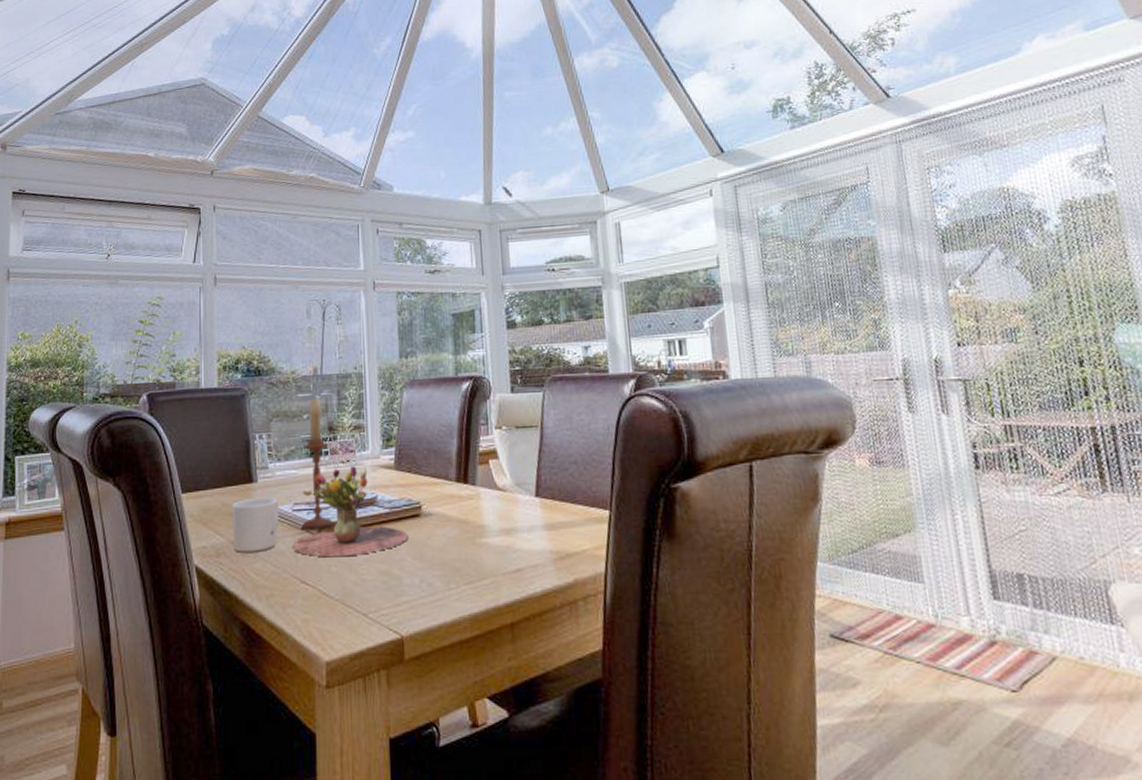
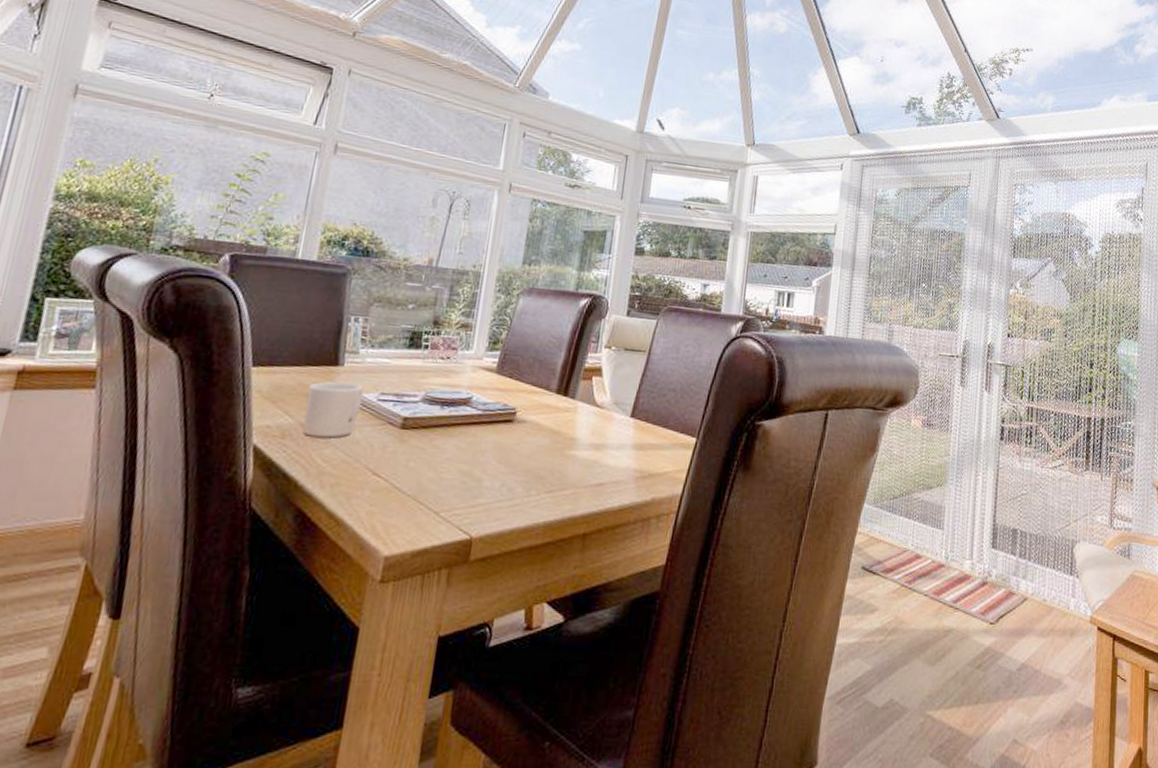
flower arrangement: present [292,466,408,557] -> none [370,363,497,453]
candlestick: present [301,397,335,532] -> none [384,288,431,425]

